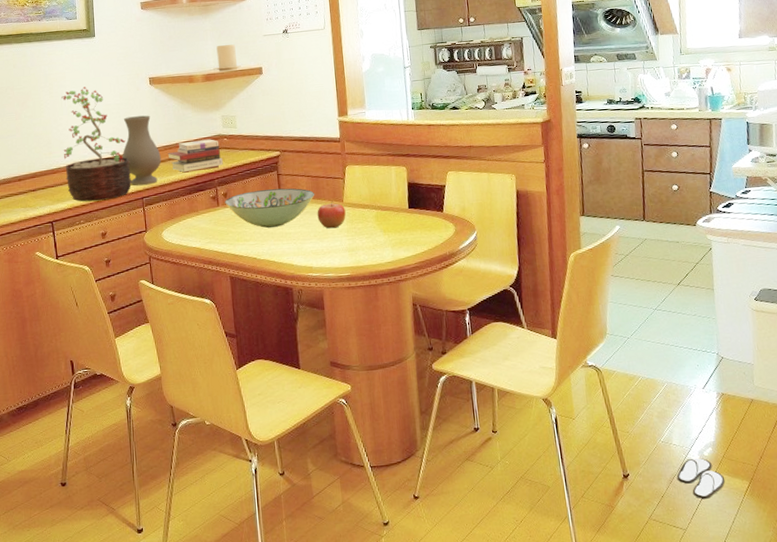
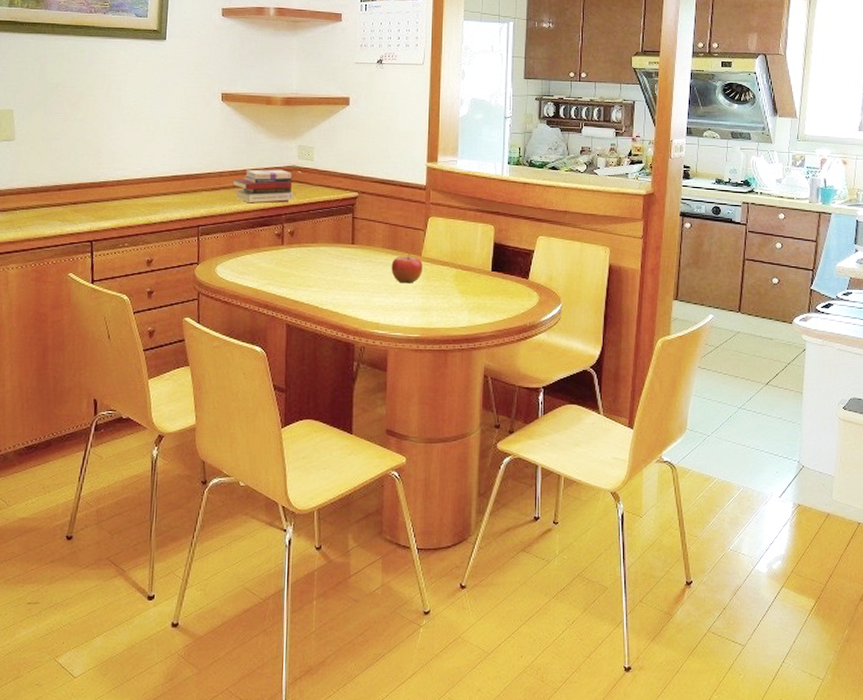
decorative plant: present [61,86,132,202] -> none [113,94,189,224]
vase: present [122,115,161,186] -> none [180,134,225,213]
candle: present [212,44,241,72] -> none [294,68,327,97]
decorative bowl: present [225,188,315,228] -> none [290,233,392,275]
slippers: present [677,457,725,499] -> none [743,570,790,615]

